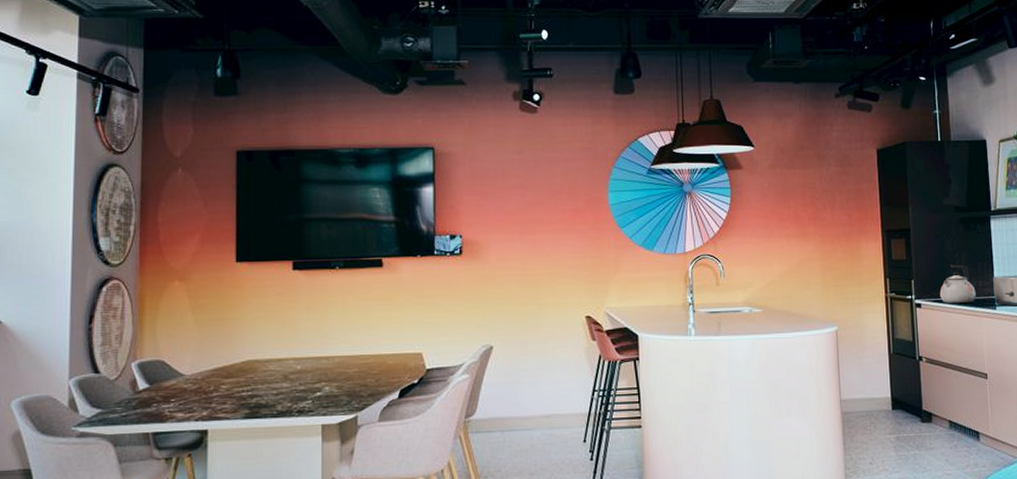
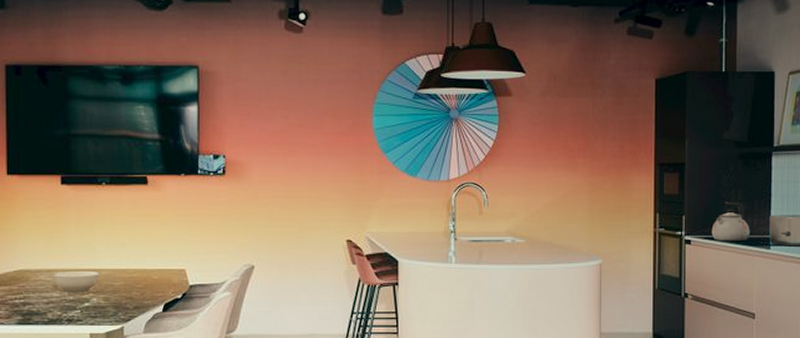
bowl: none [283,358,332,382] -> present [53,270,100,292]

